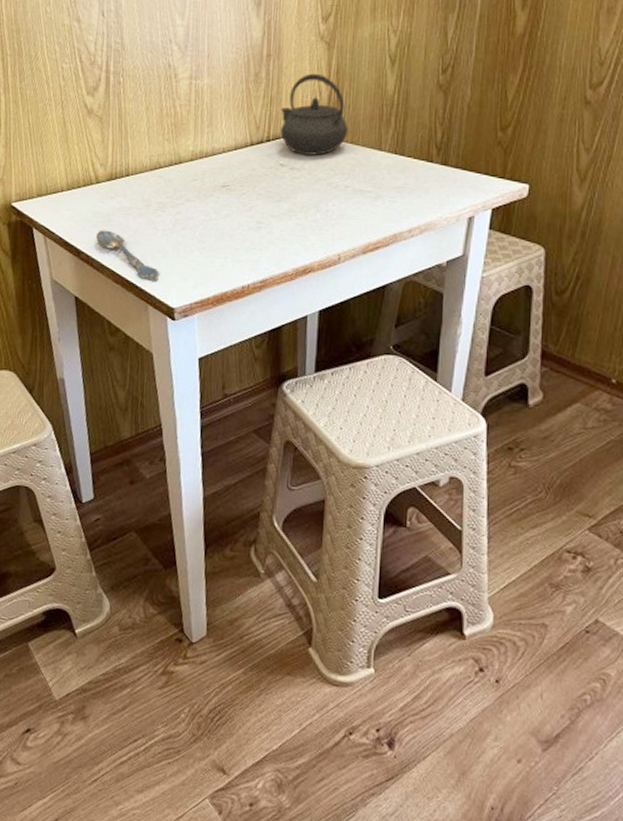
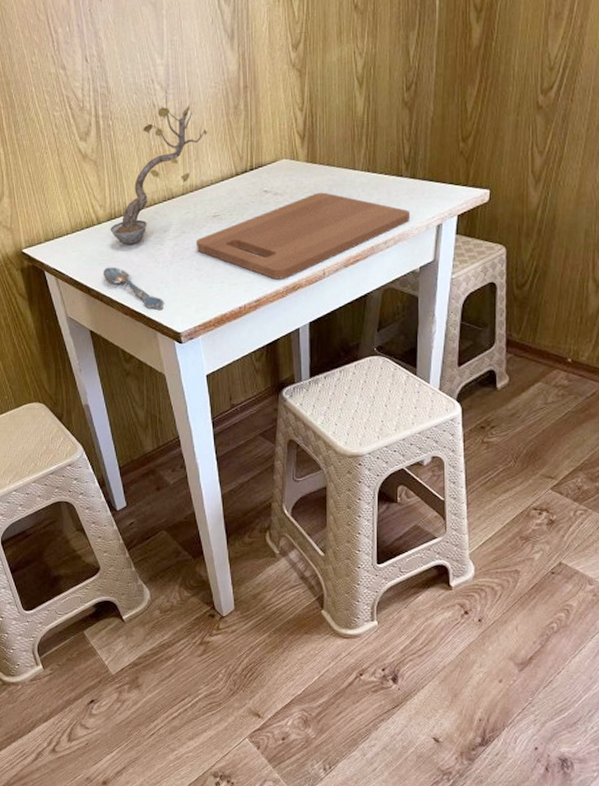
plant: none [109,48,224,208] -> present [110,87,207,245]
cutting board: none [200,171,440,261] -> present [196,192,411,280]
kettle: present [280,73,349,155] -> none [261,101,325,180]

